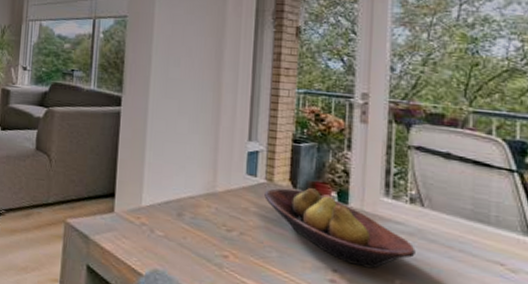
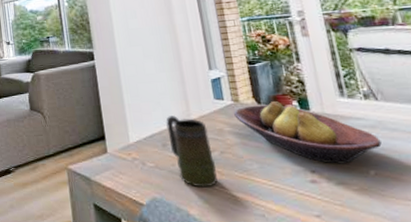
mug: none [186,184,232,268] -> present [166,116,218,188]

